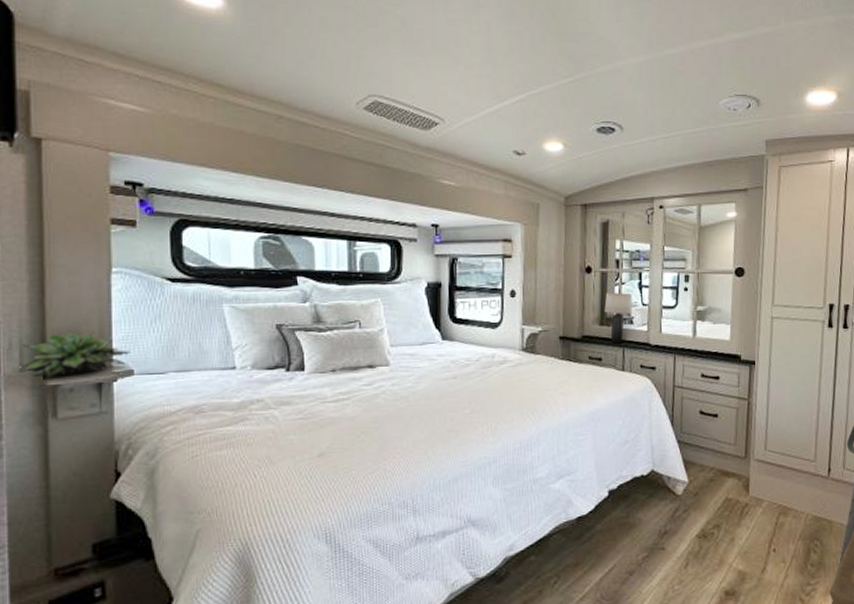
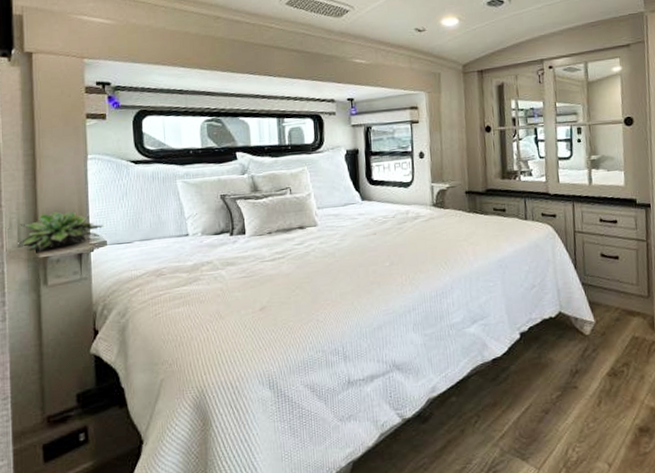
table lamp: present [604,292,632,344] -> none [504,147,531,195]

